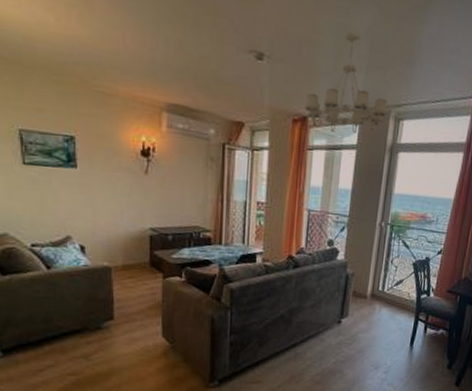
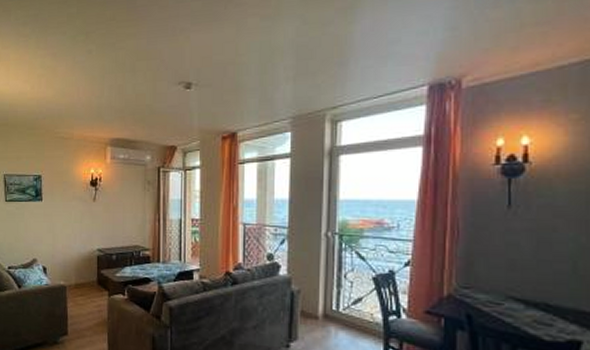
chandelier: present [305,33,388,134] -> none [233,48,322,143]

